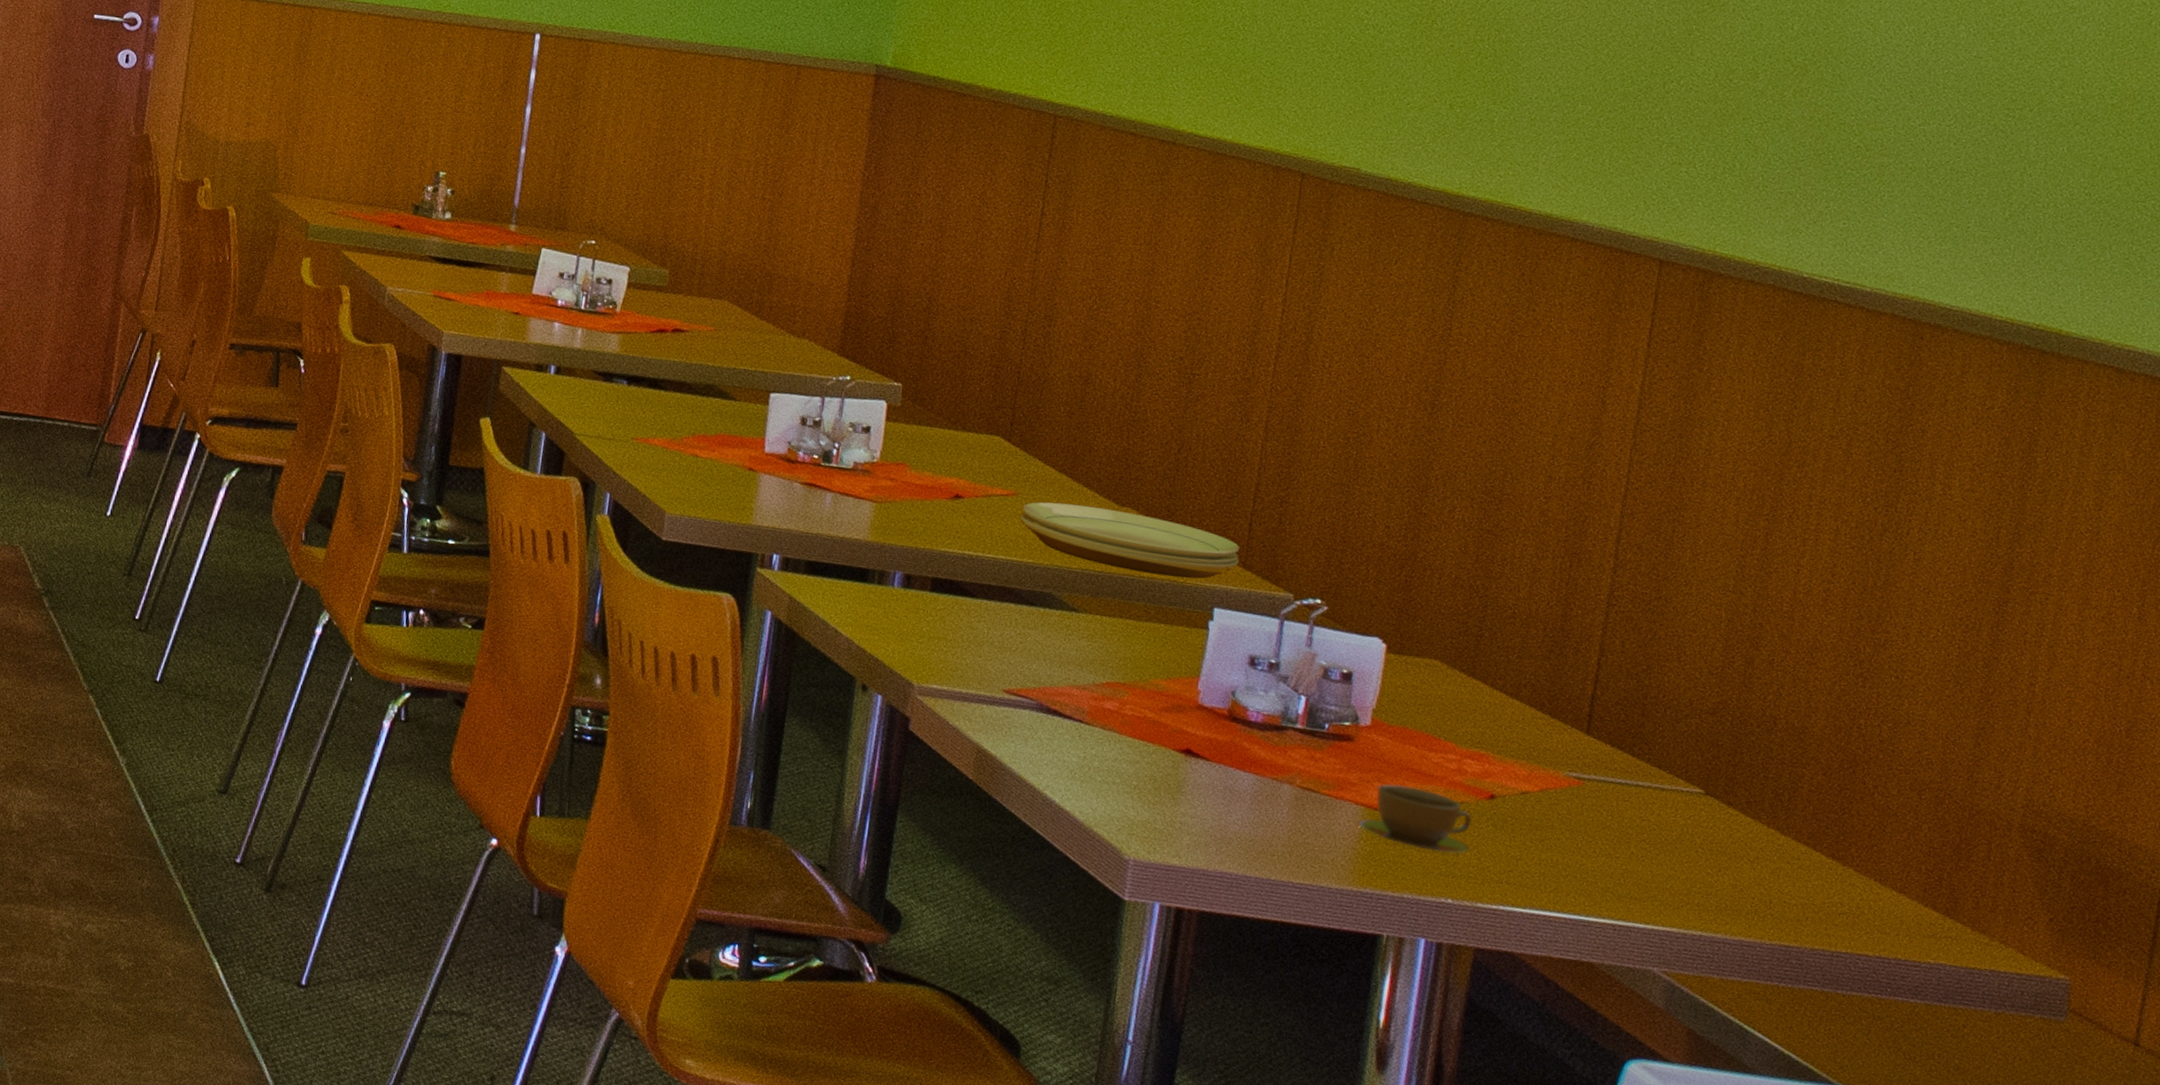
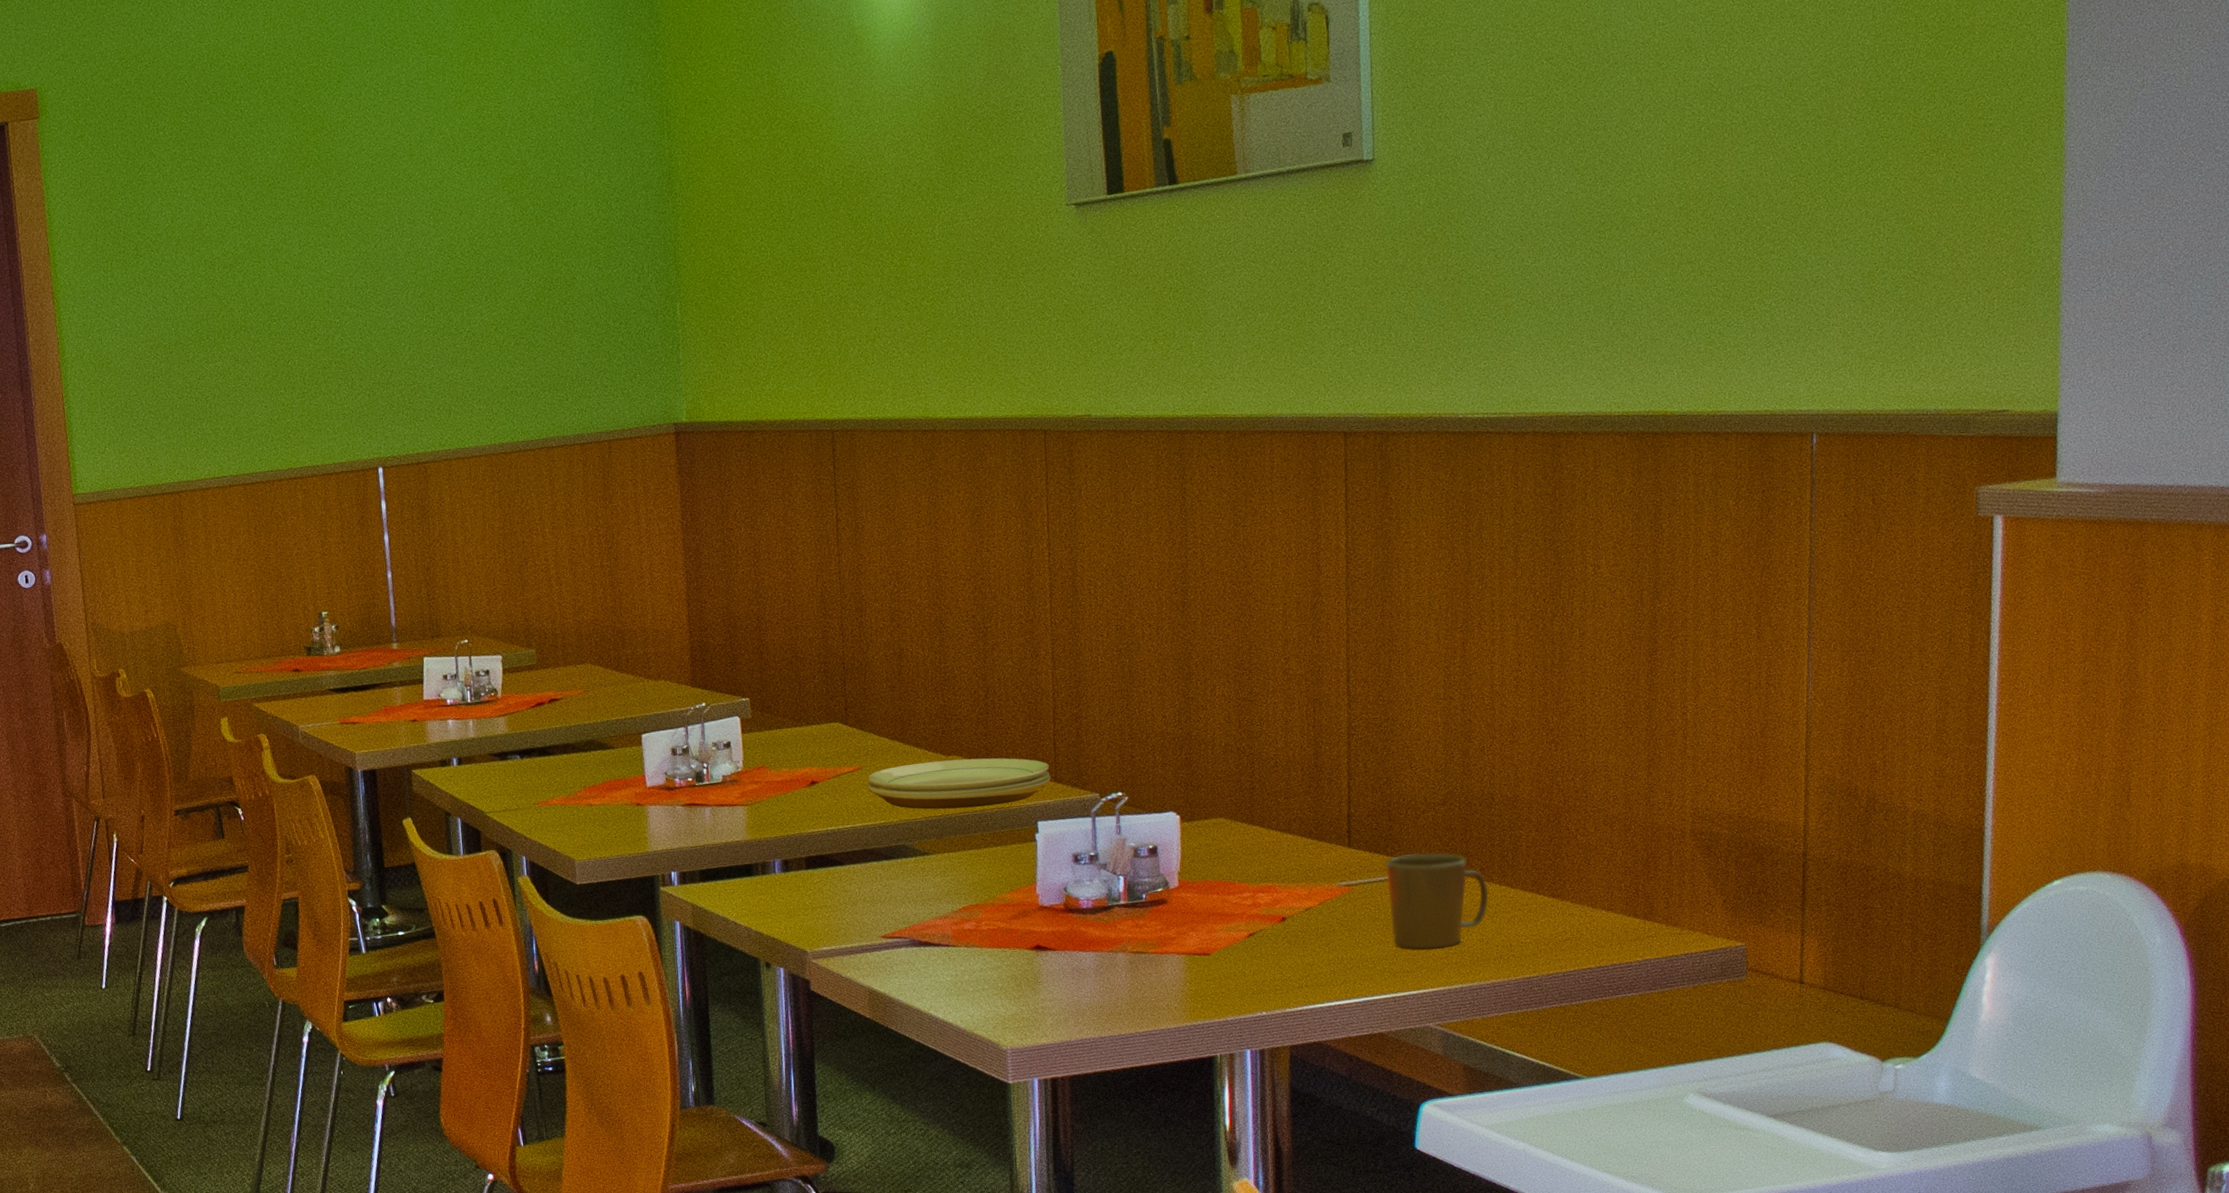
teacup: present [1357,784,1472,855] -> none [1181,927,1273,978]
mug: none [1623,758,1753,885] -> present [1385,852,1489,950]

